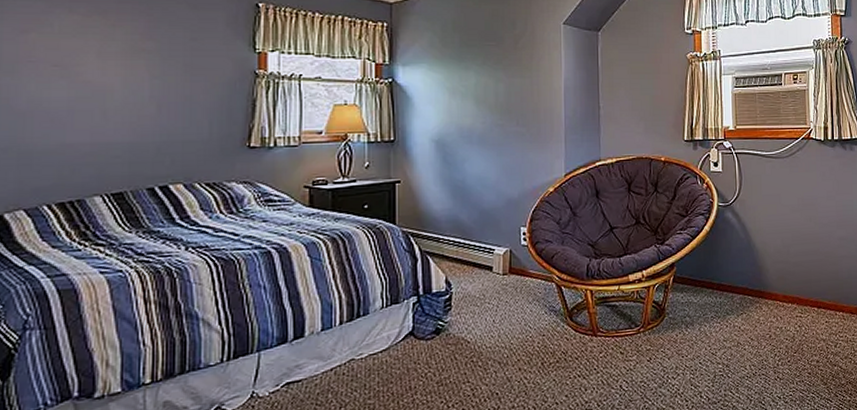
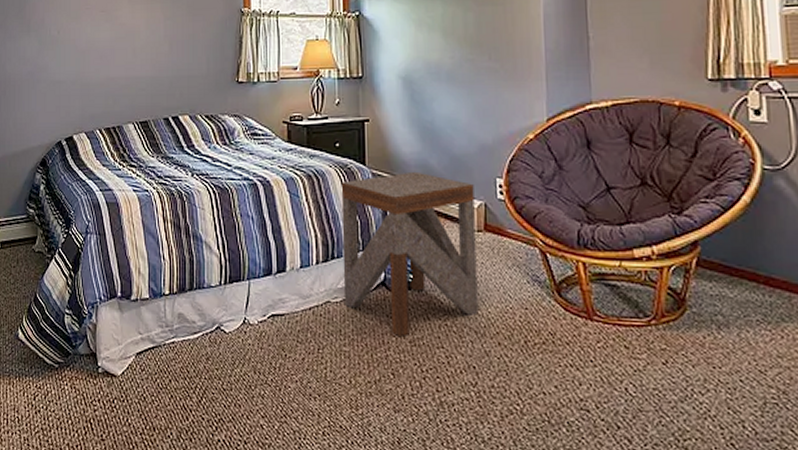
side table: none [369,226,502,381] -> present [341,171,479,338]

